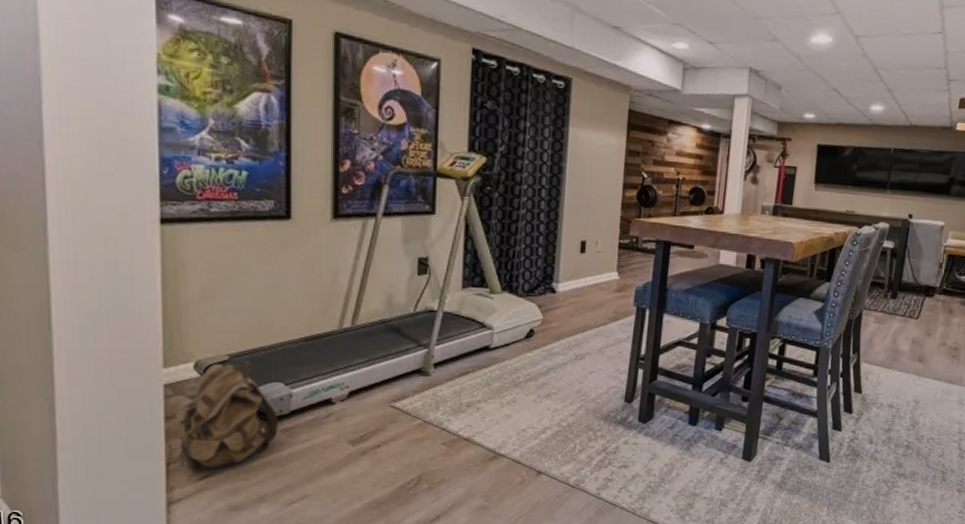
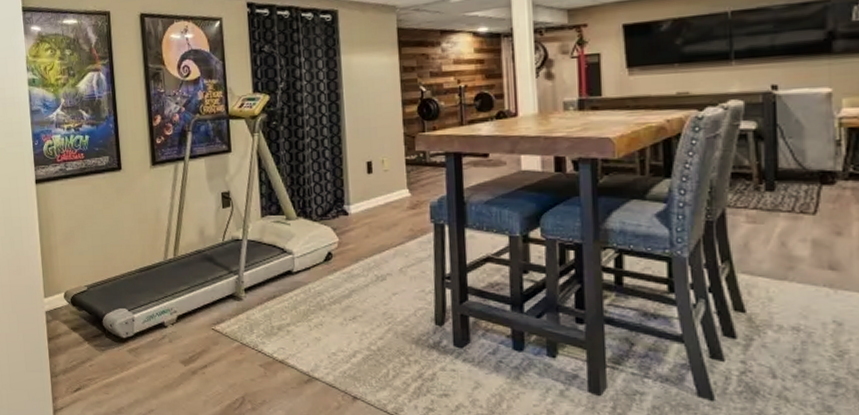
backpack: present [176,361,279,472] -> none [55,290,127,385]

